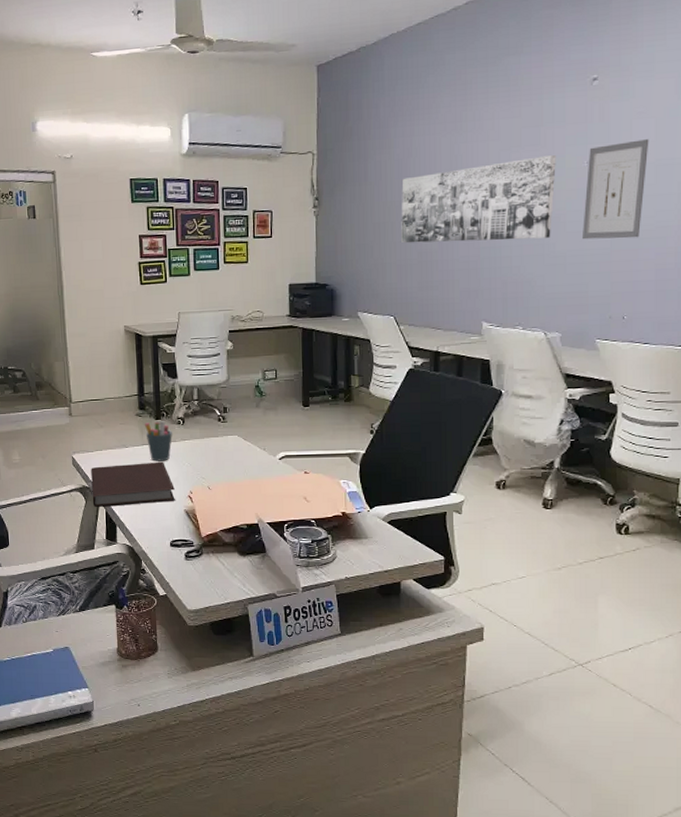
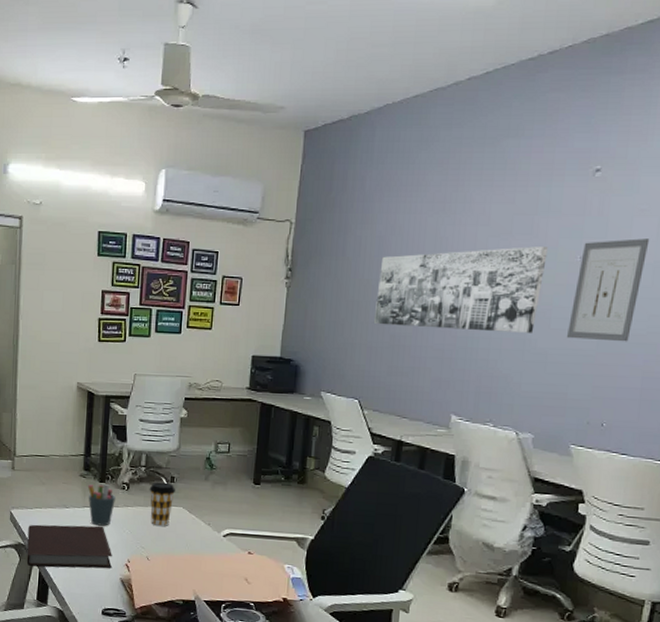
coffee cup: none [204,413,230,455] -> present [149,482,176,526]

